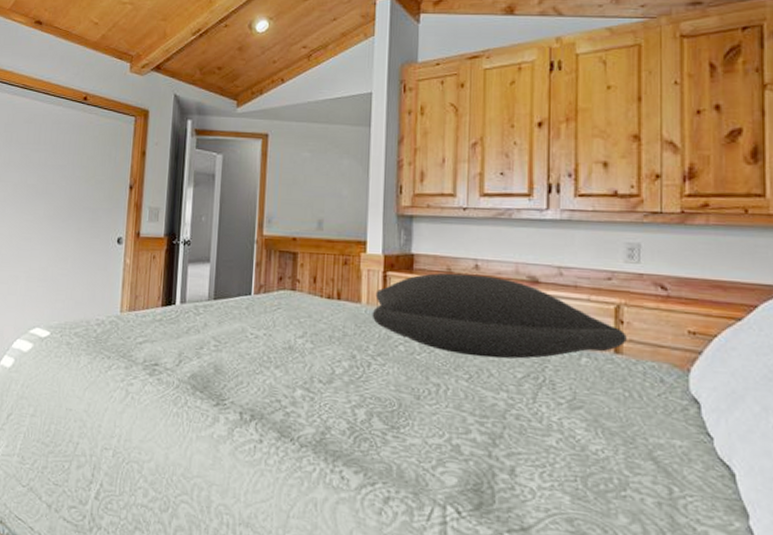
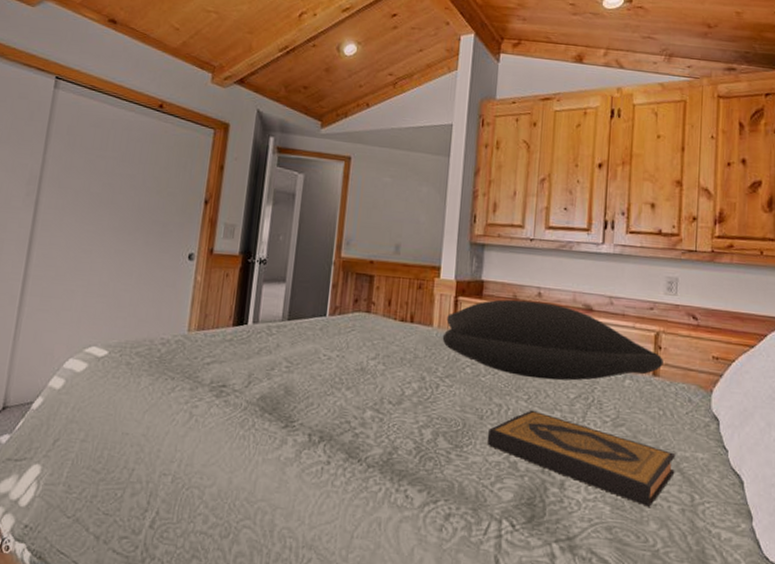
hardback book: none [425,390,647,499] -> present [487,409,676,507]

